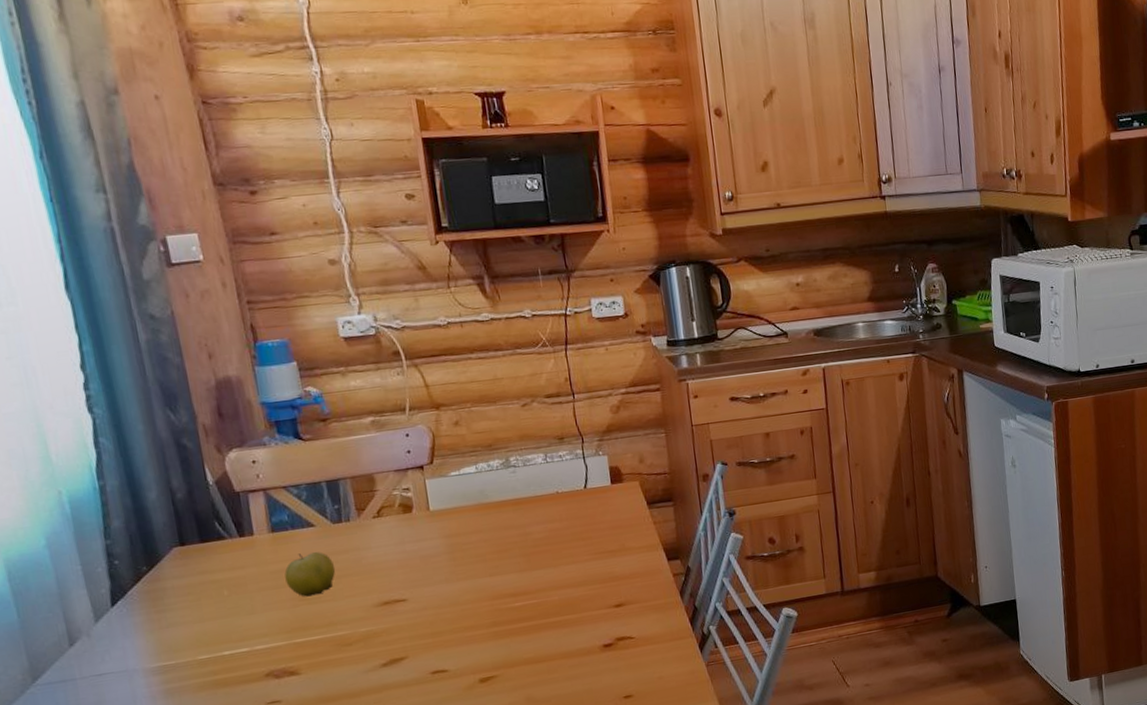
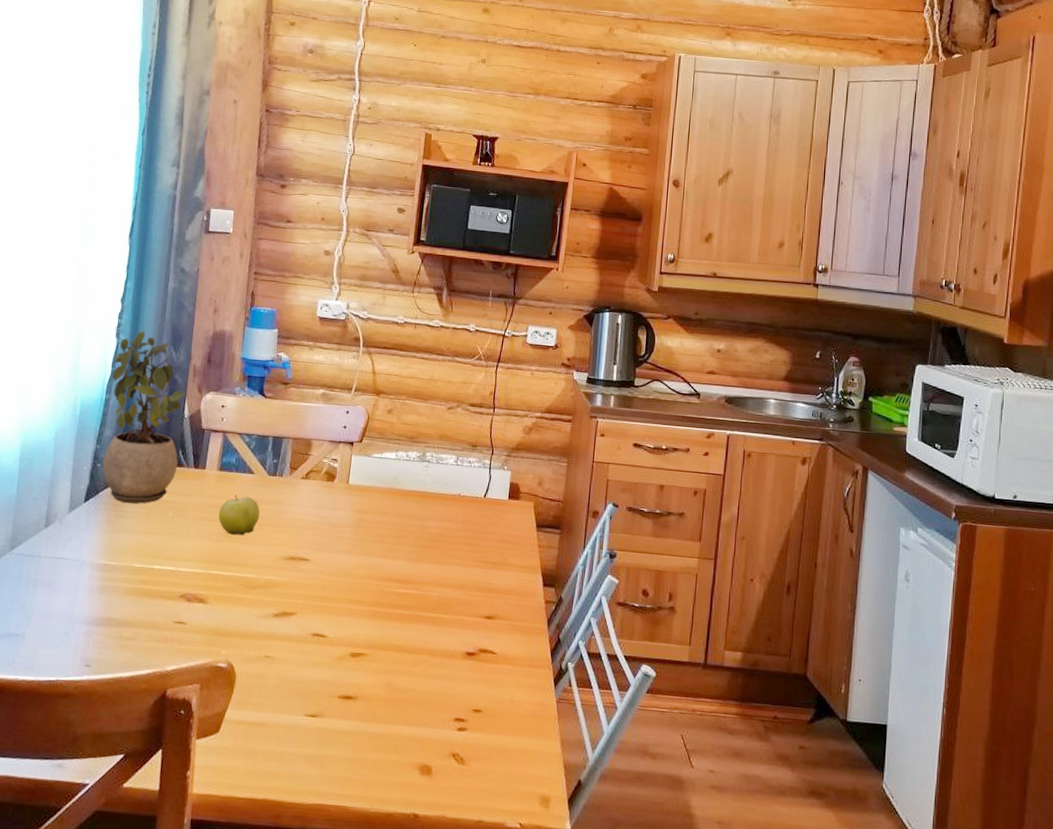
potted plant: none [94,398,219,596] -> present [102,331,186,504]

